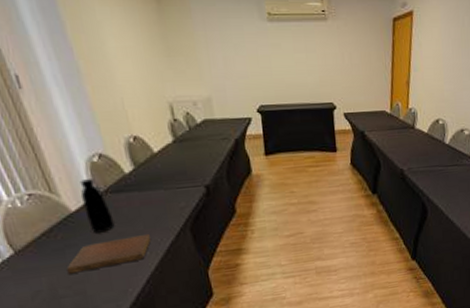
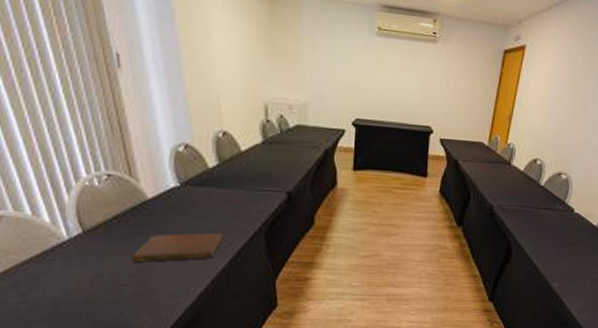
bottle: present [80,179,115,233] -> none [159,168,189,225]

